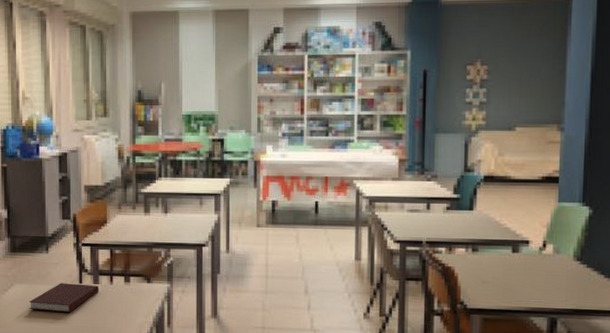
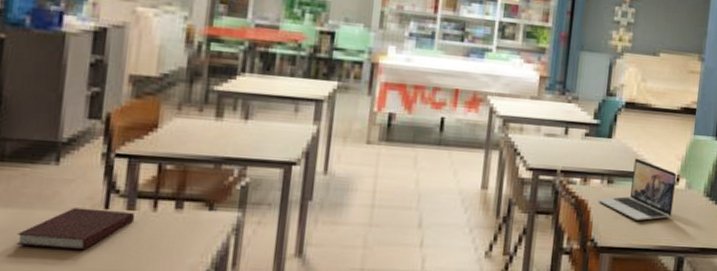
laptop: none [464,227,543,284] -> present [598,158,677,221]

